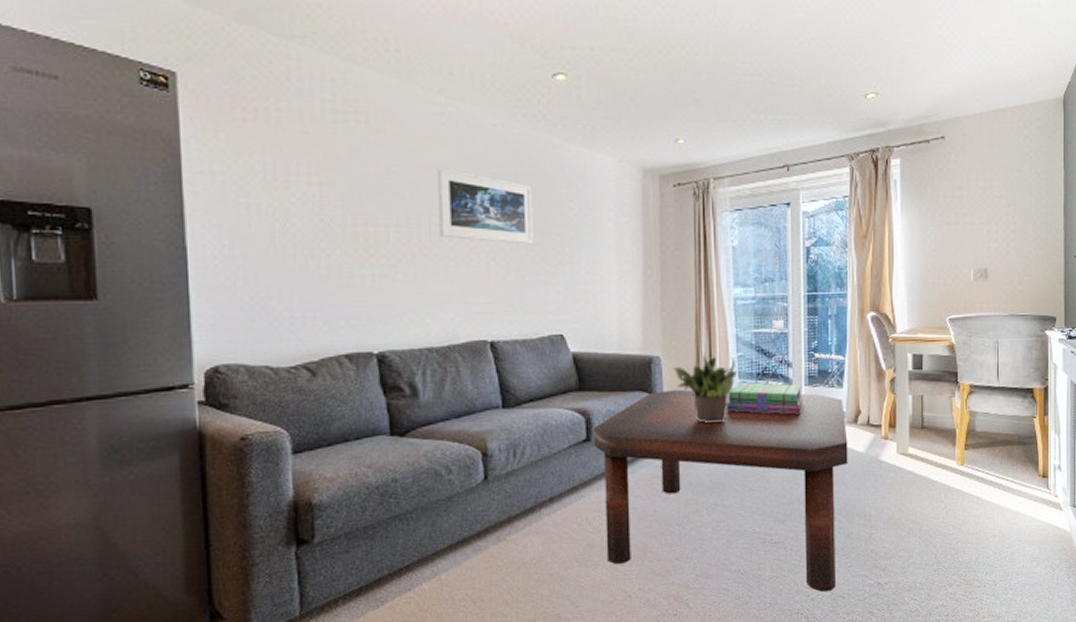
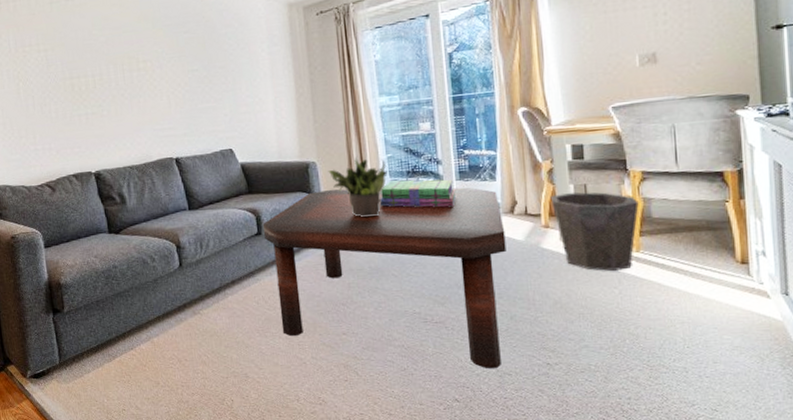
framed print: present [436,166,534,244] -> none [124,25,203,80]
waste bin: none [891,403,966,486] -> present [550,192,639,272]

